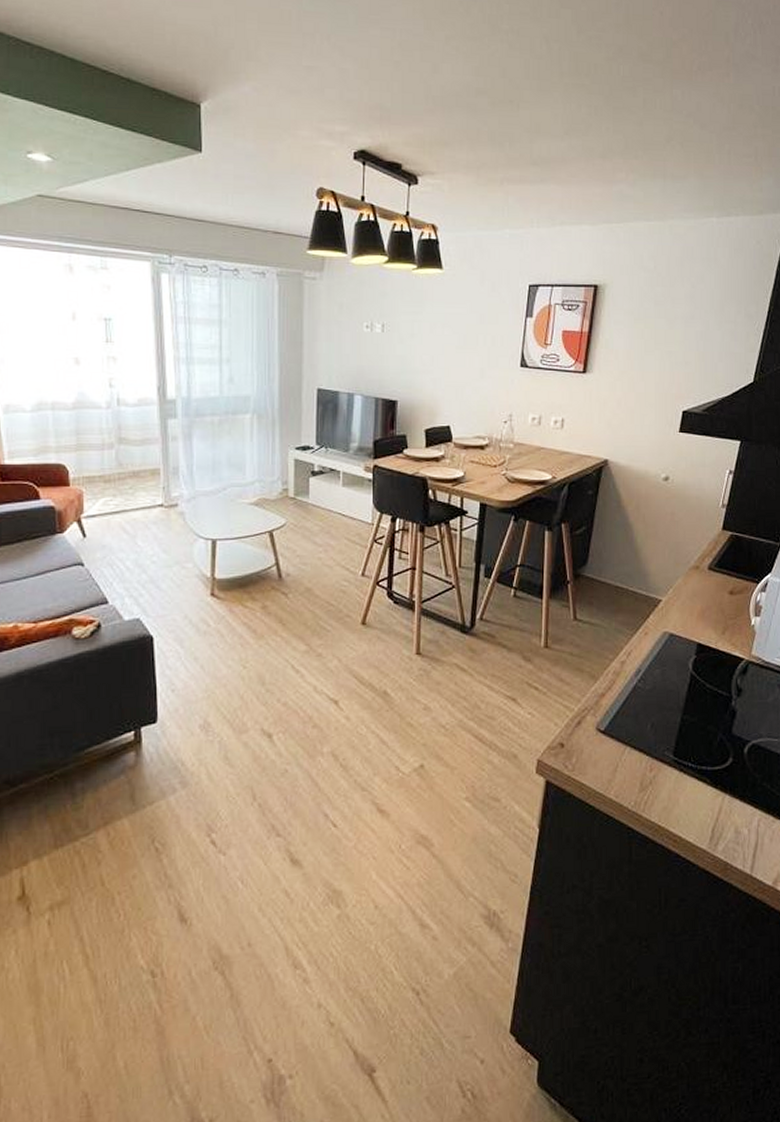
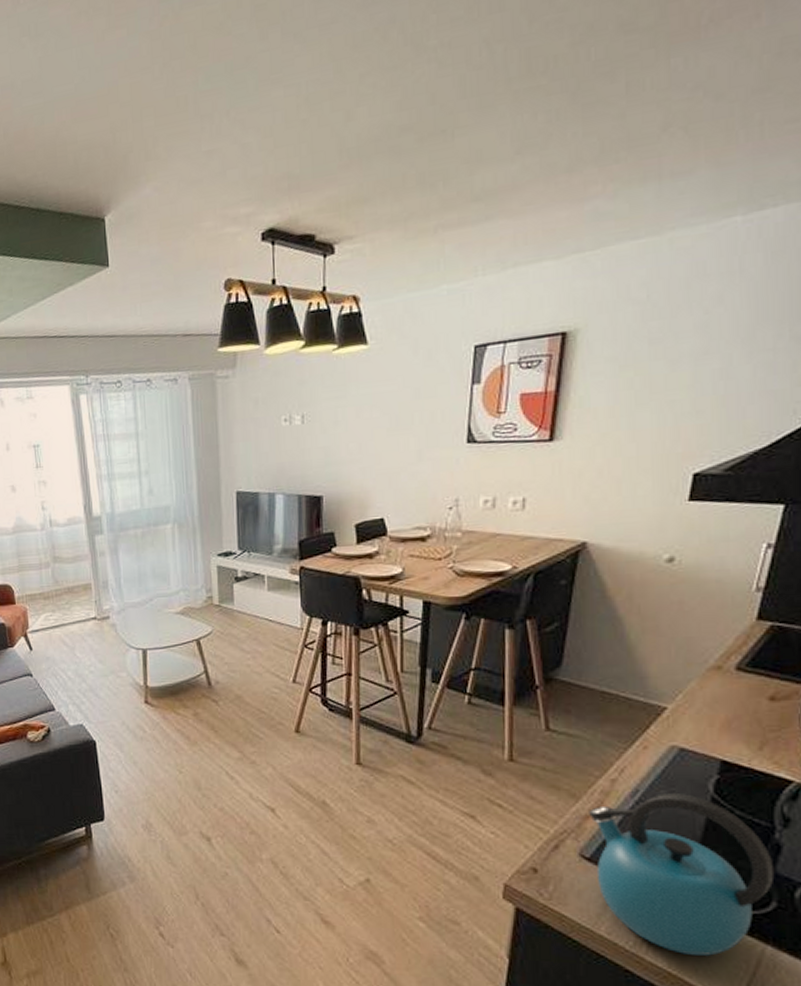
kettle: none [604,672,731,809] -> present [589,793,775,956]

